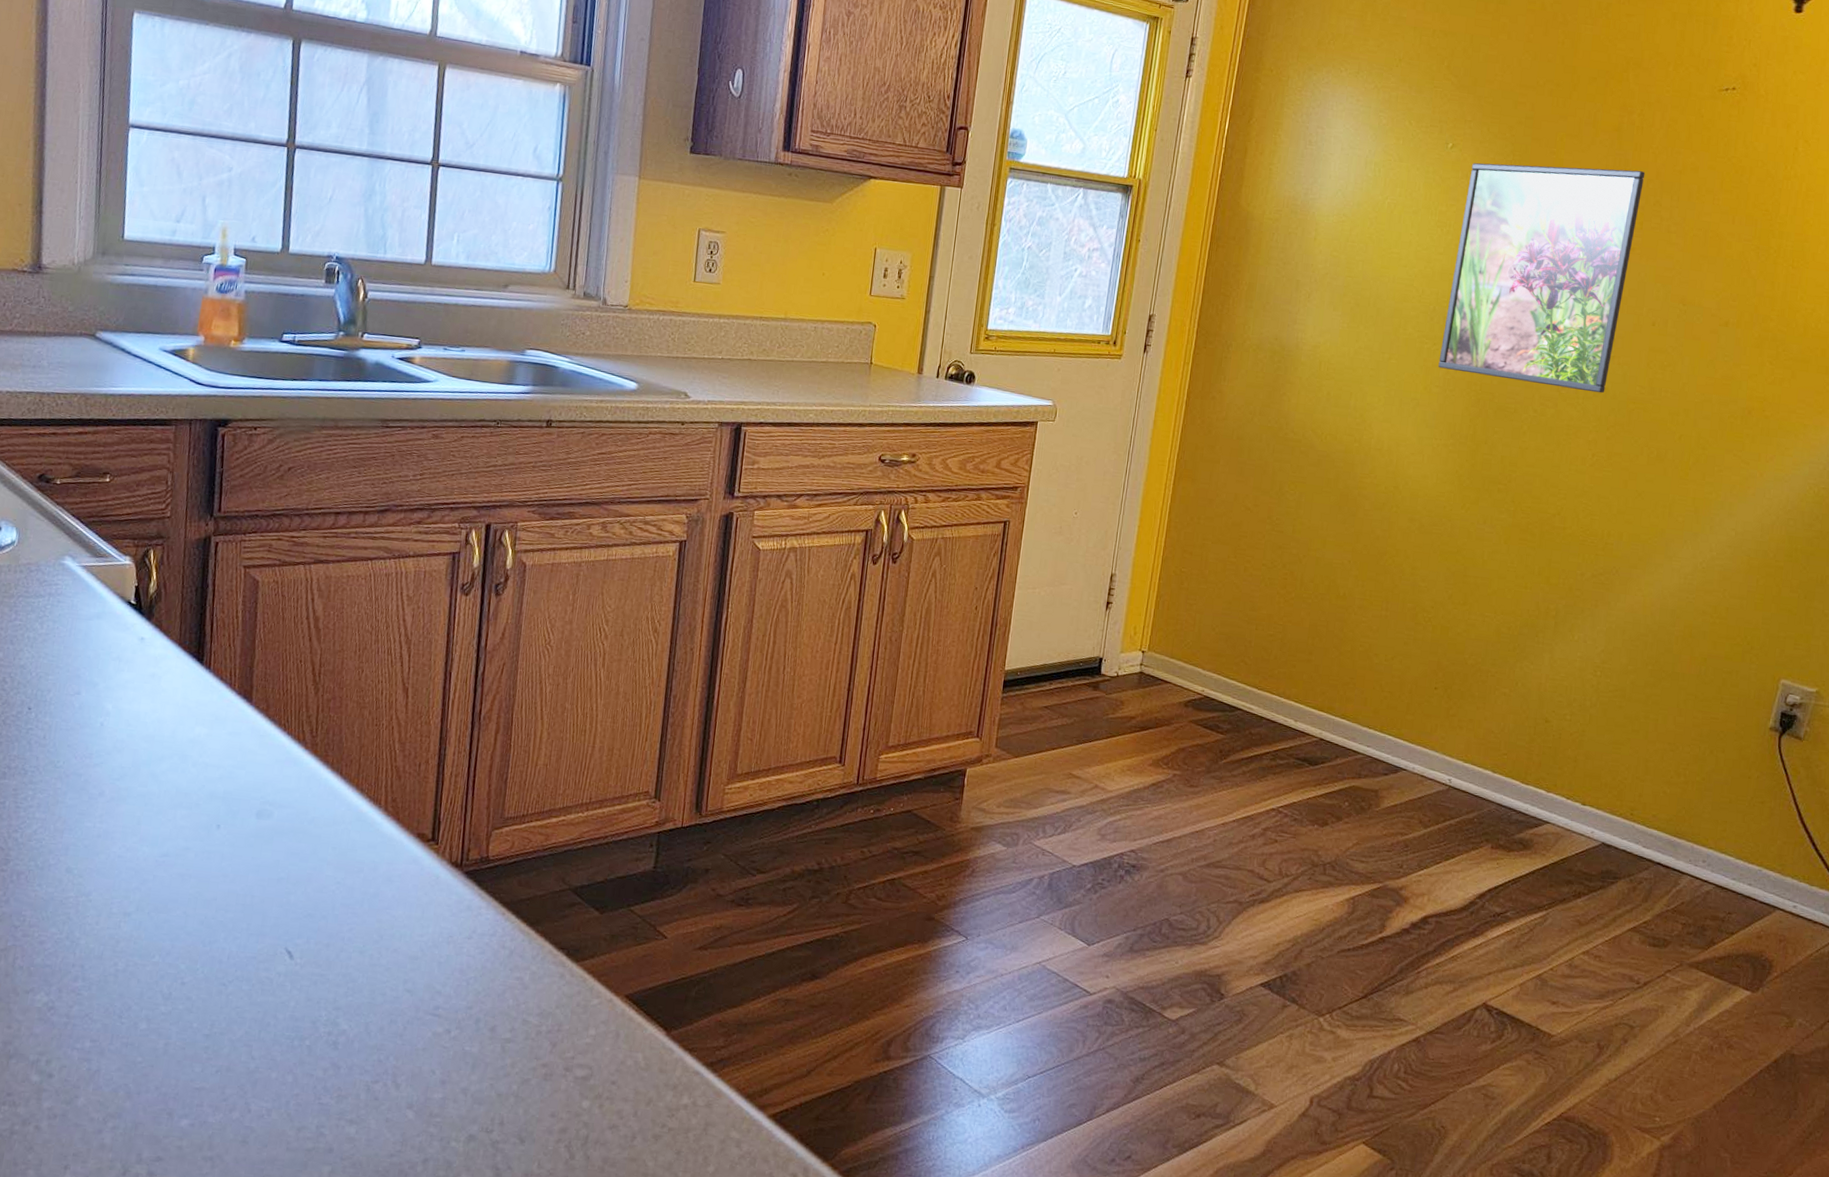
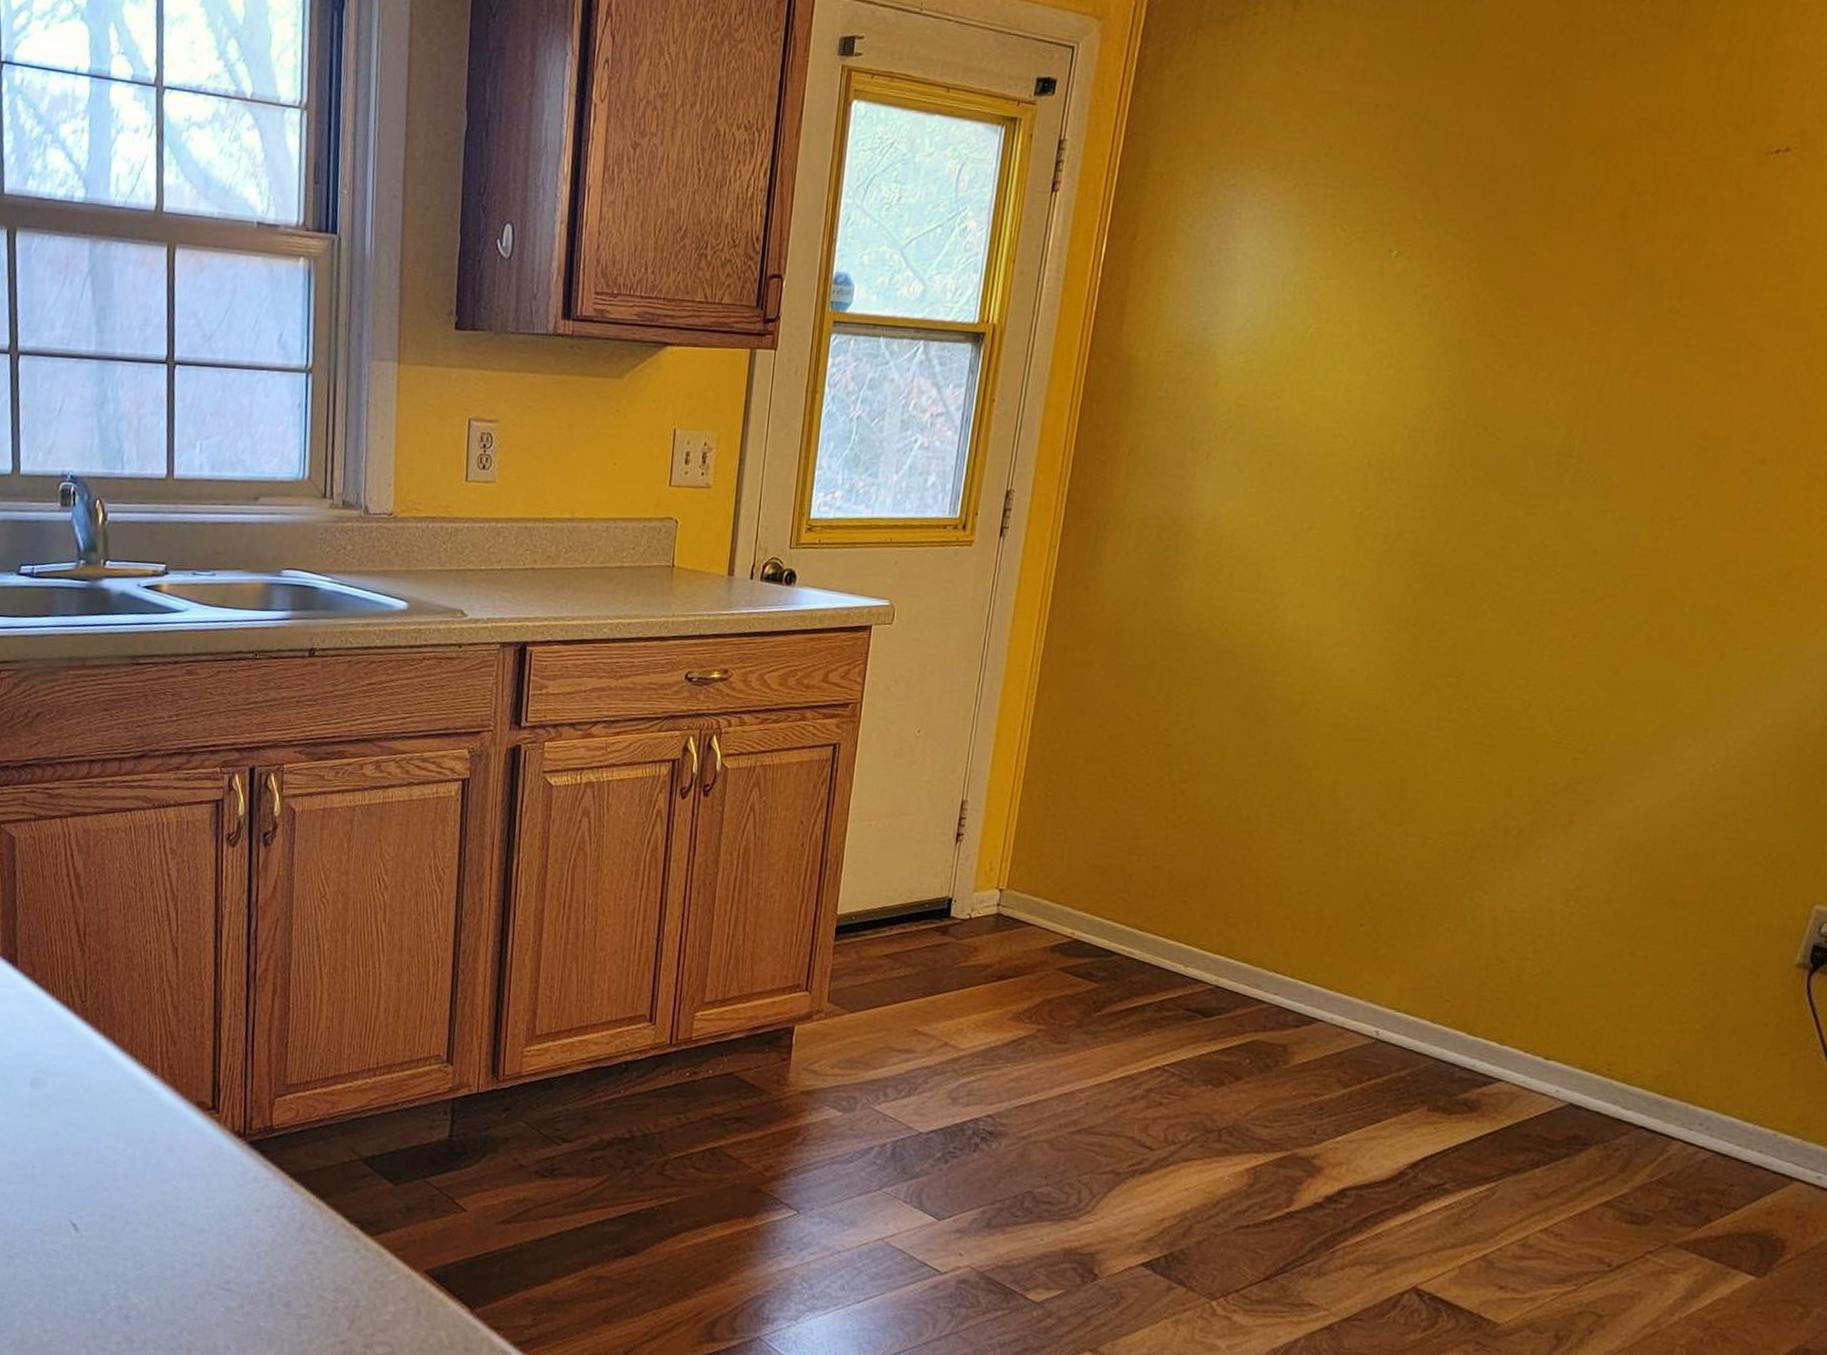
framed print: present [1438,163,1646,394] -> none [1373,268,1659,558]

